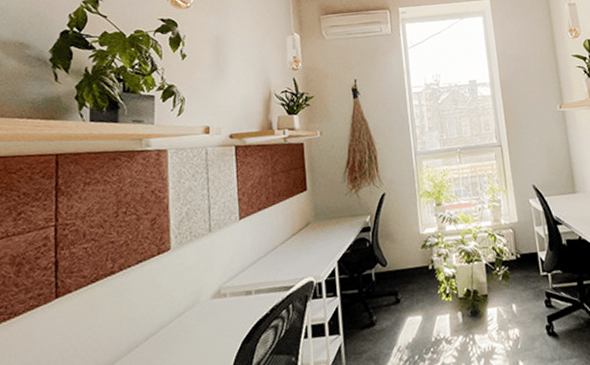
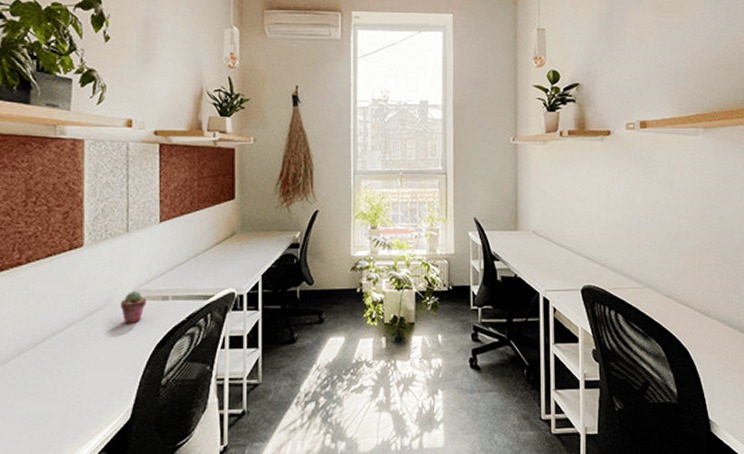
potted succulent: none [206,289,232,323] -> present [120,291,147,325]

